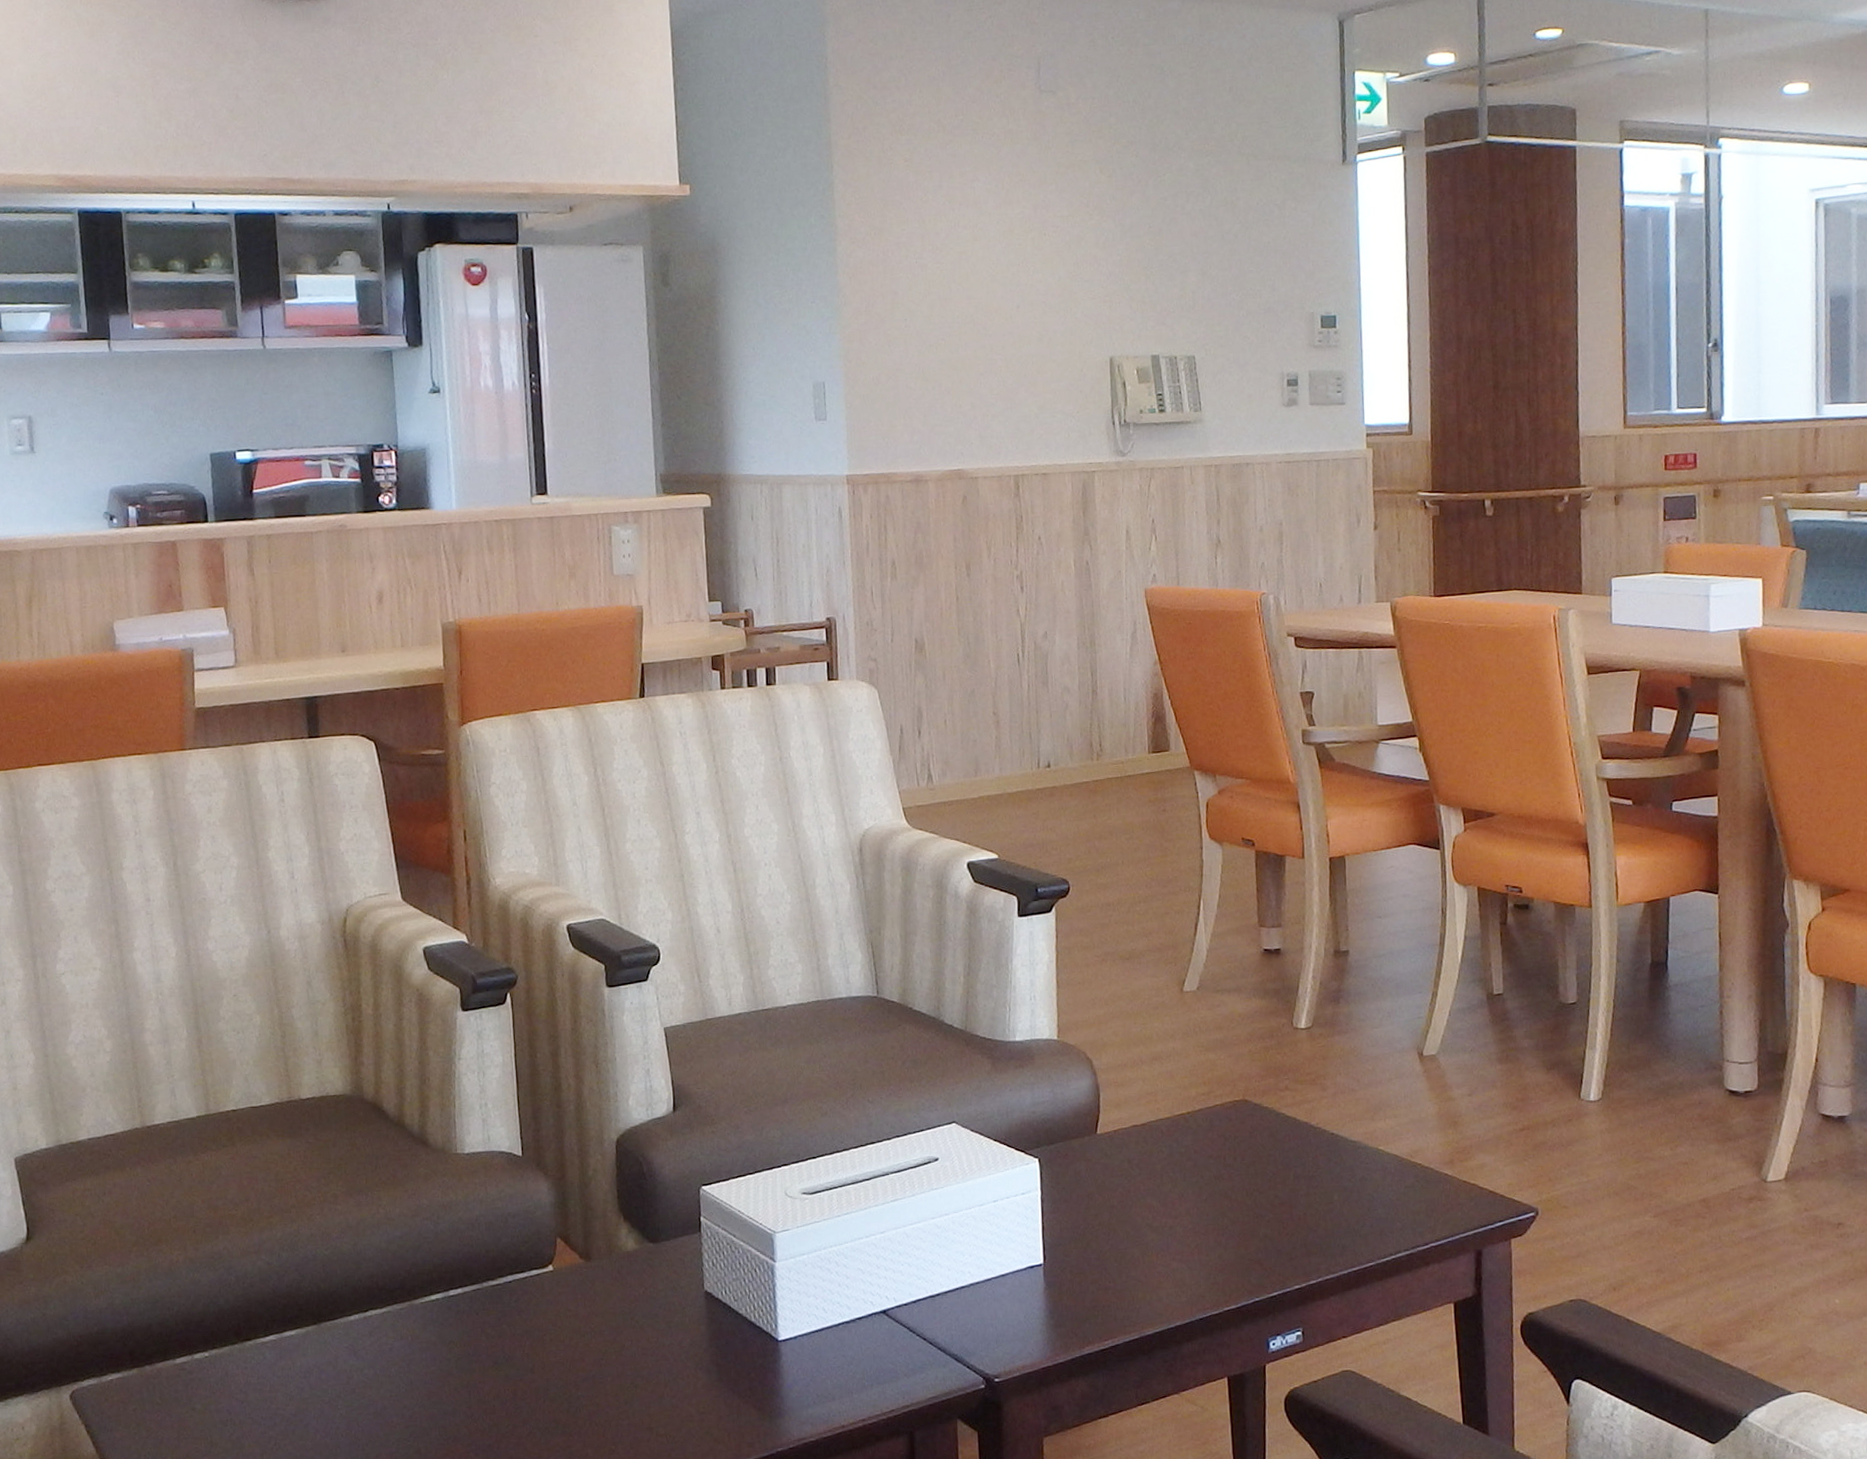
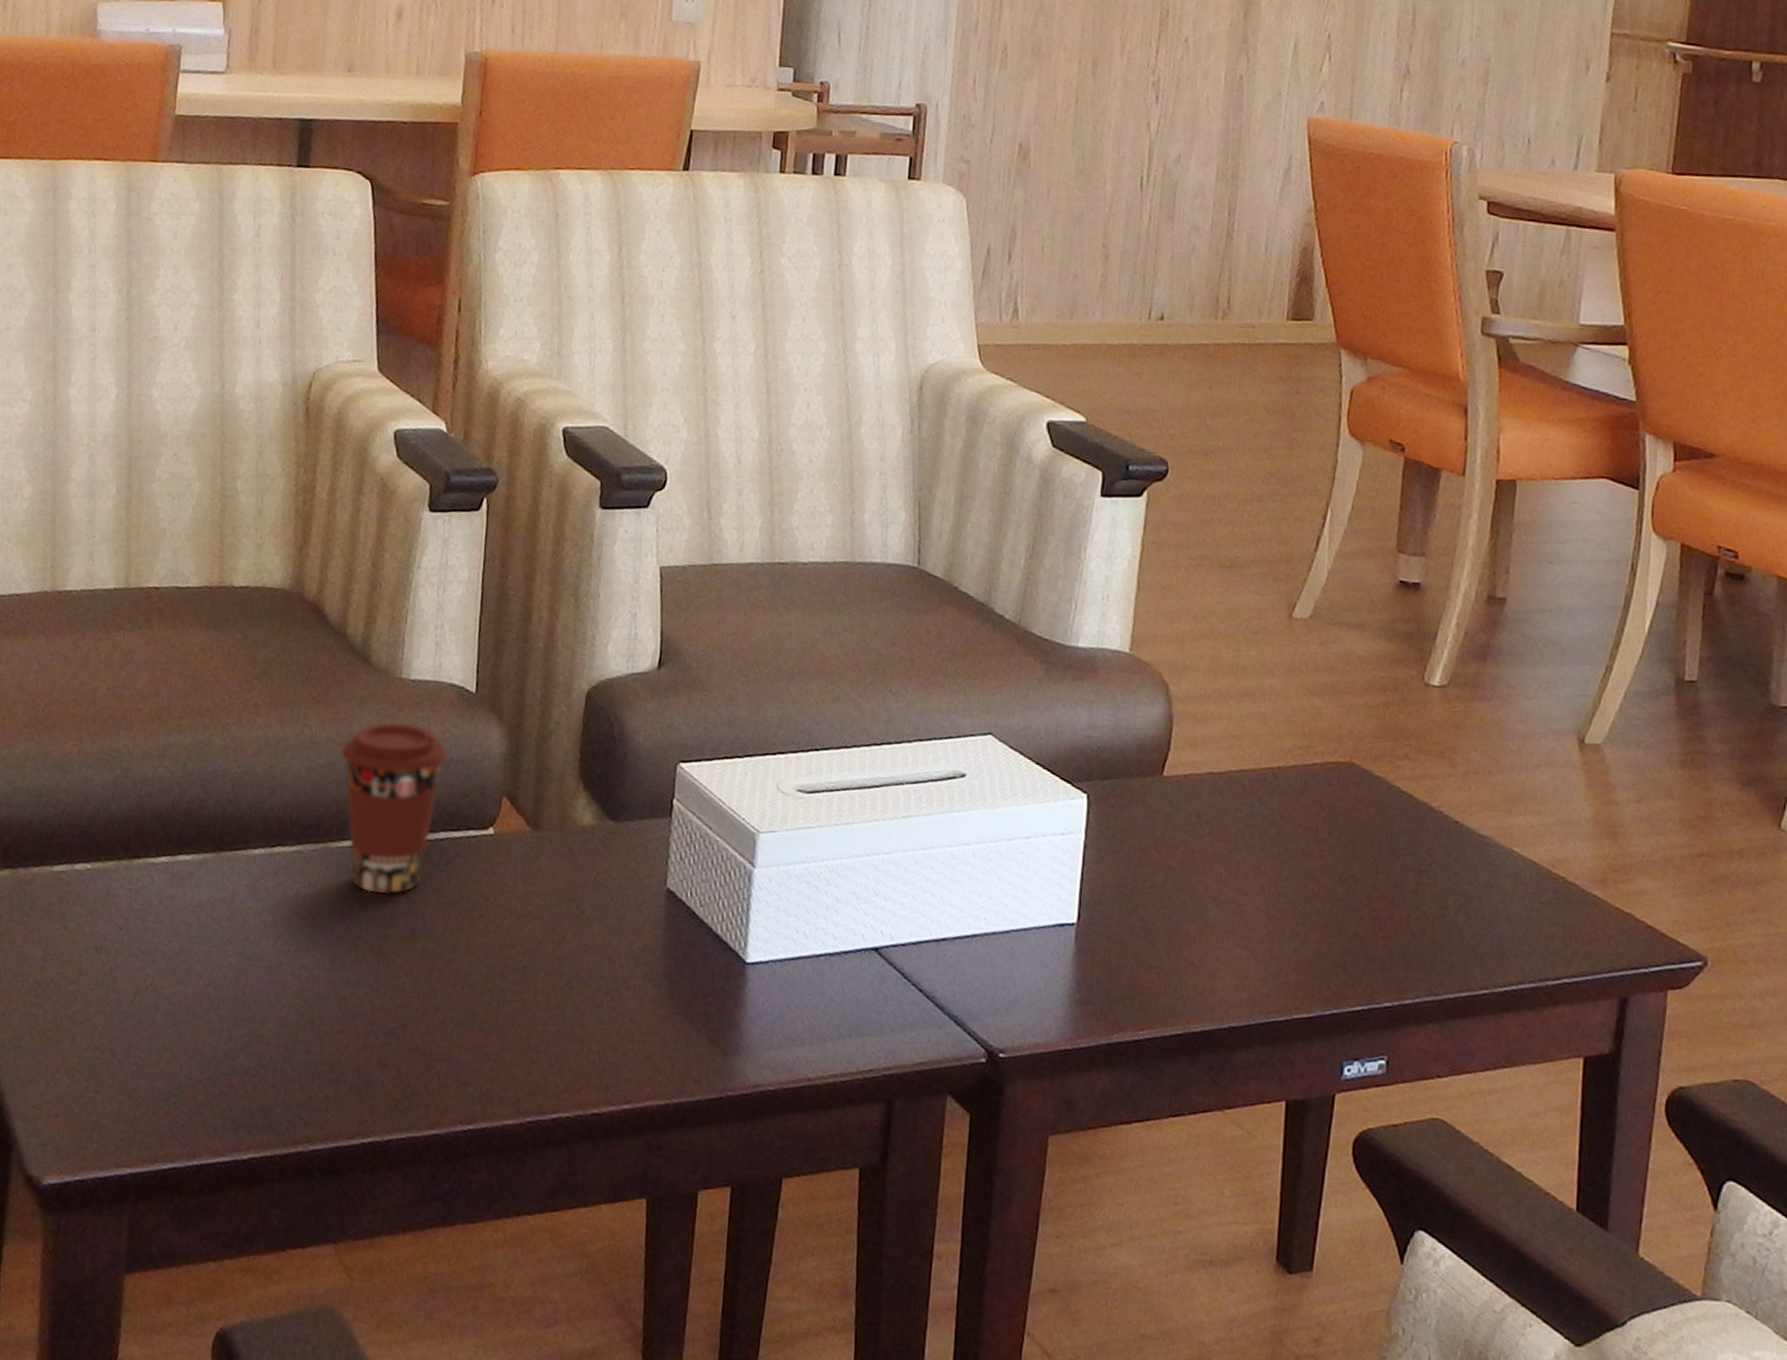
coffee cup: none [412,1189,506,1337] -> present [339,721,449,895]

